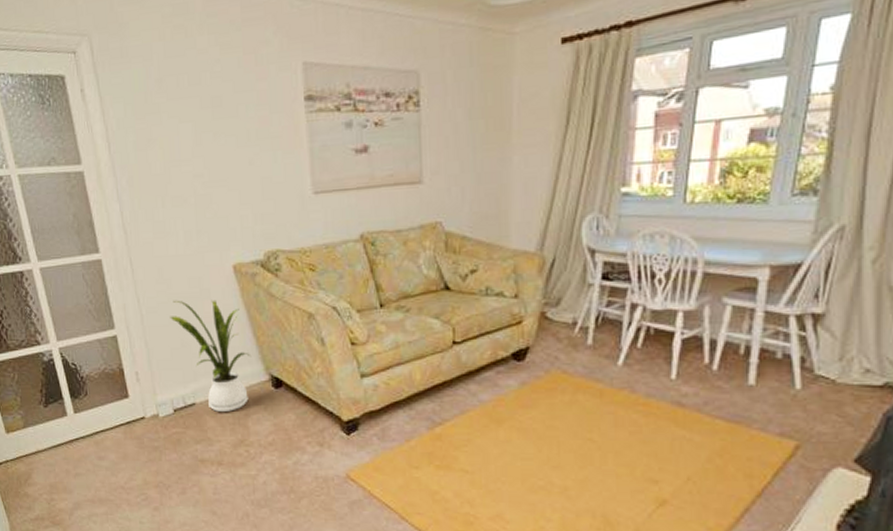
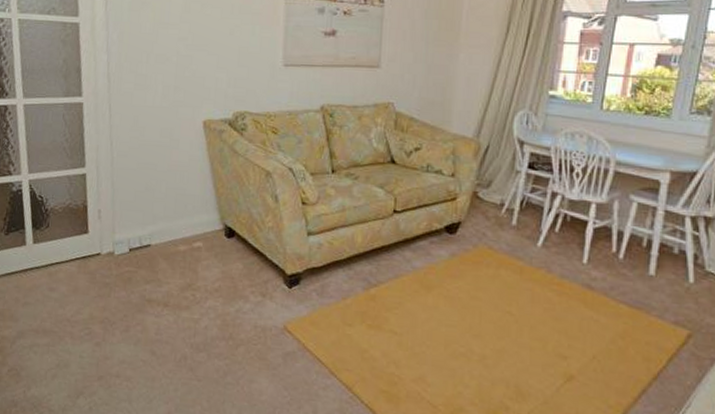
house plant: present [170,299,252,412] -> none [138,146,210,256]

